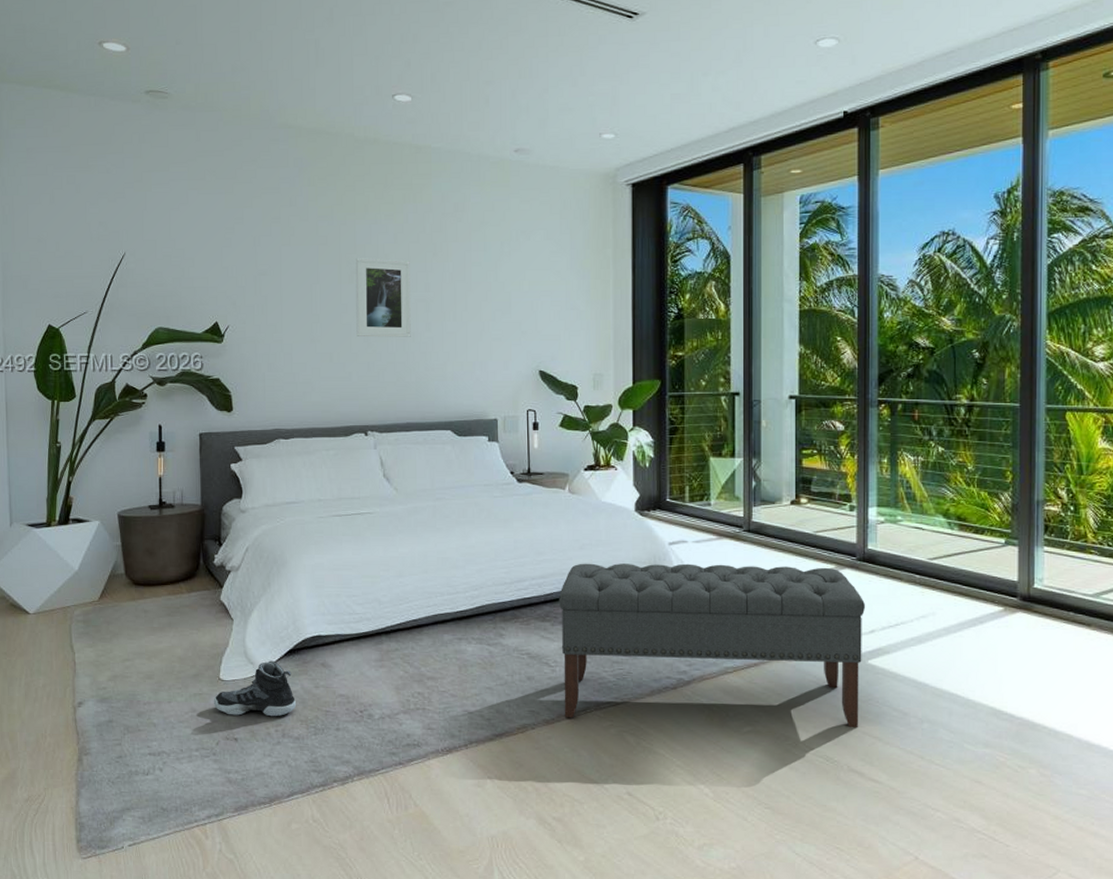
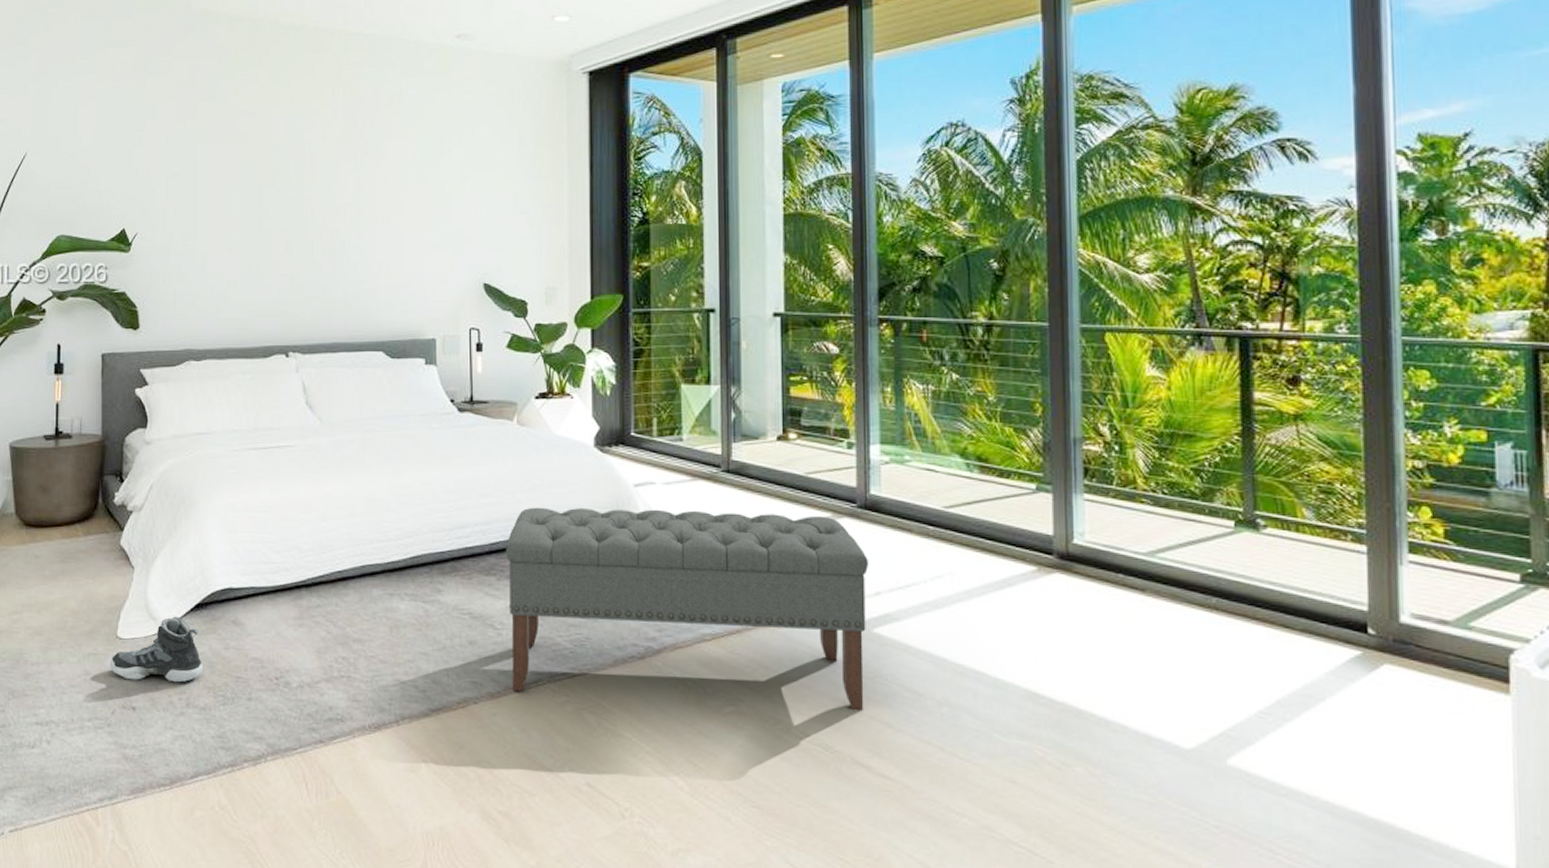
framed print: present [355,258,411,337] -> none [278,157,339,246]

